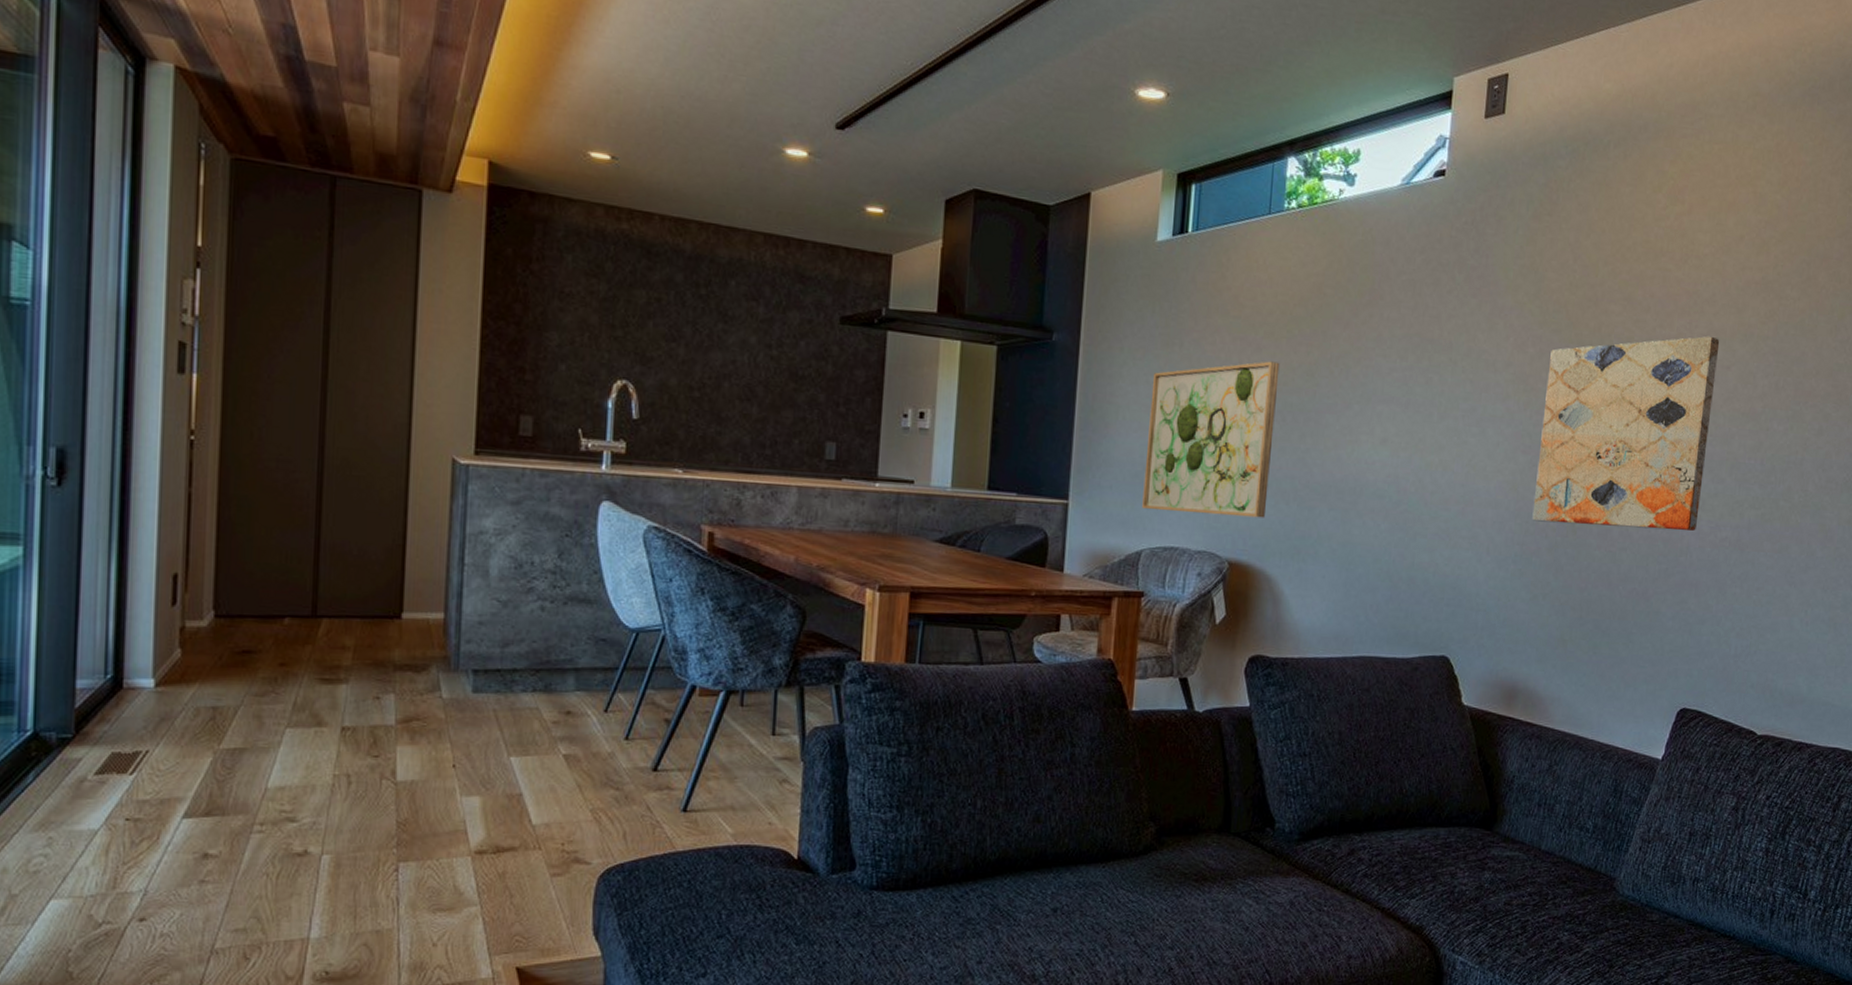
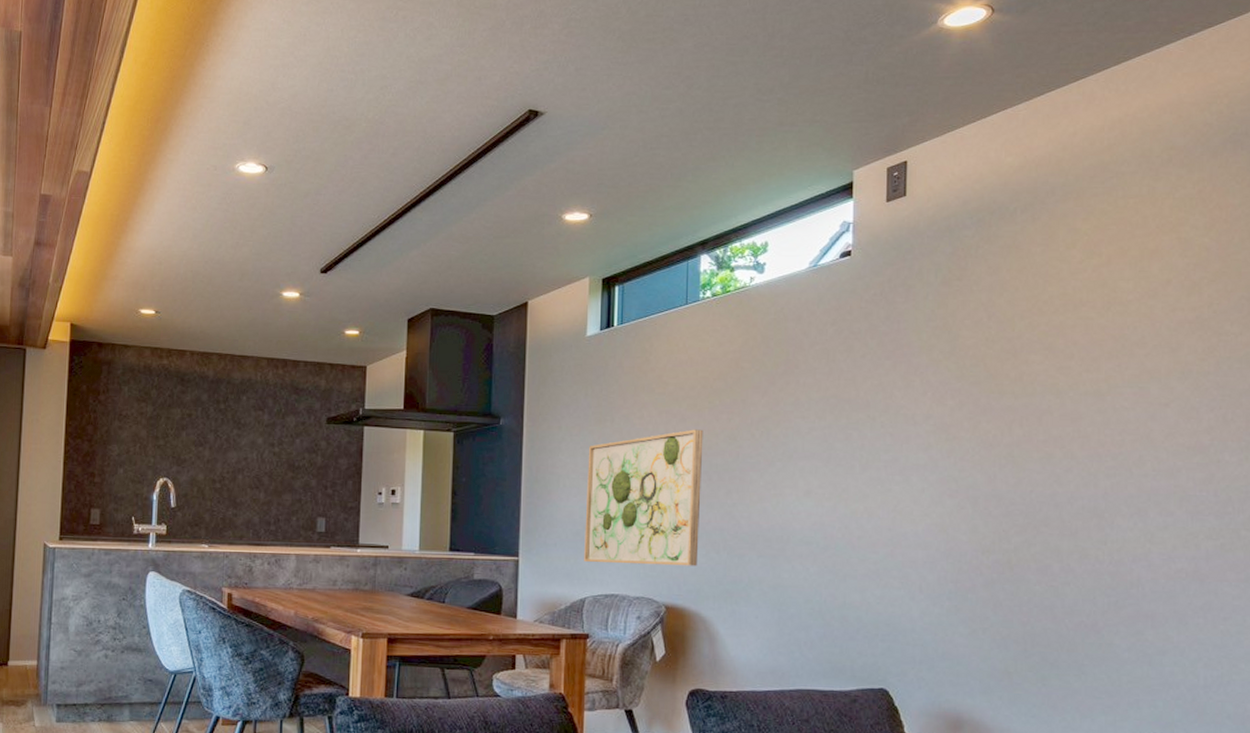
wall art: present [1532,336,1720,531] -> none [964,376,1155,564]

